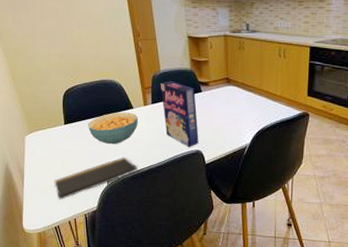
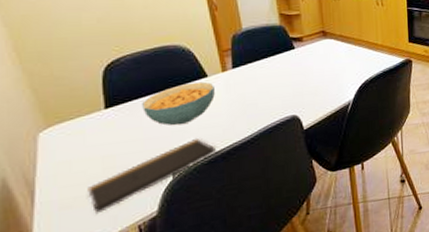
cereal box: present [161,81,199,147] -> none [243,40,294,114]

